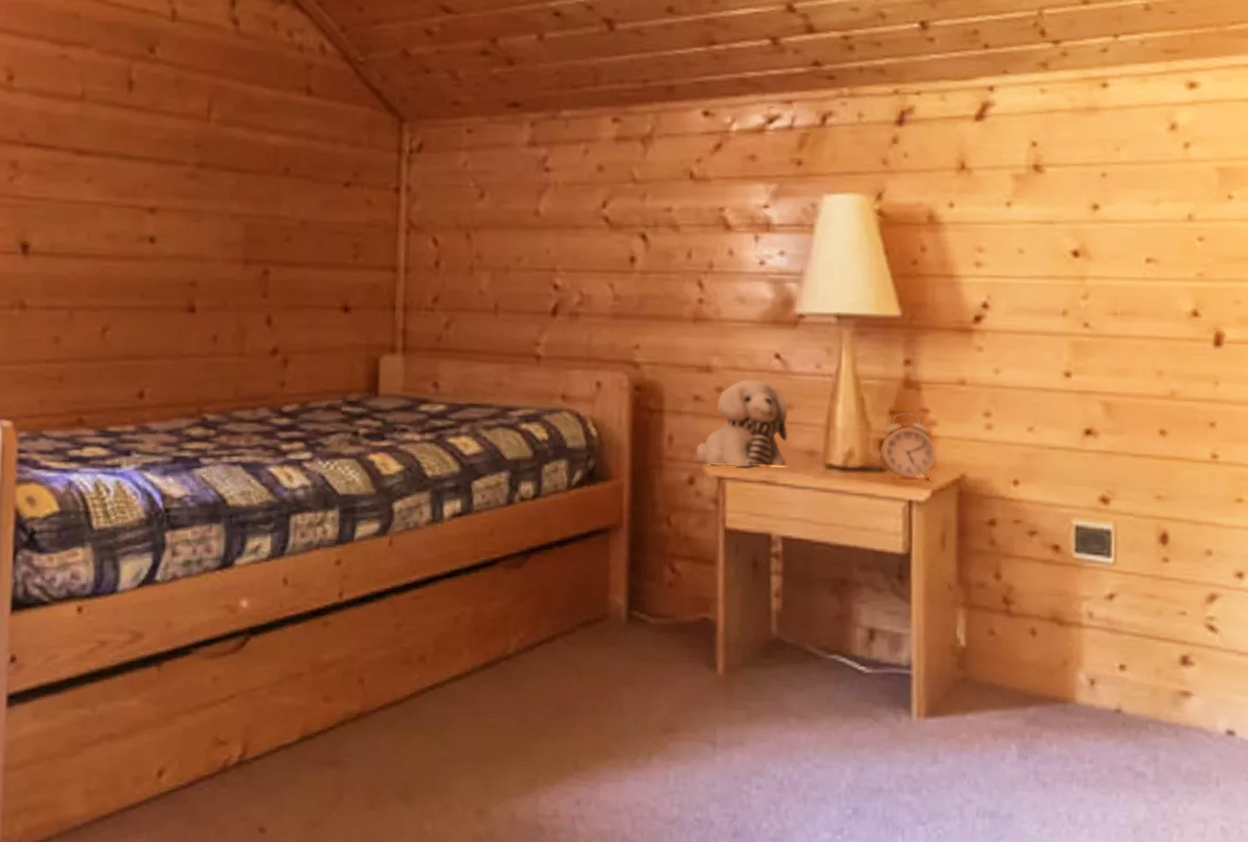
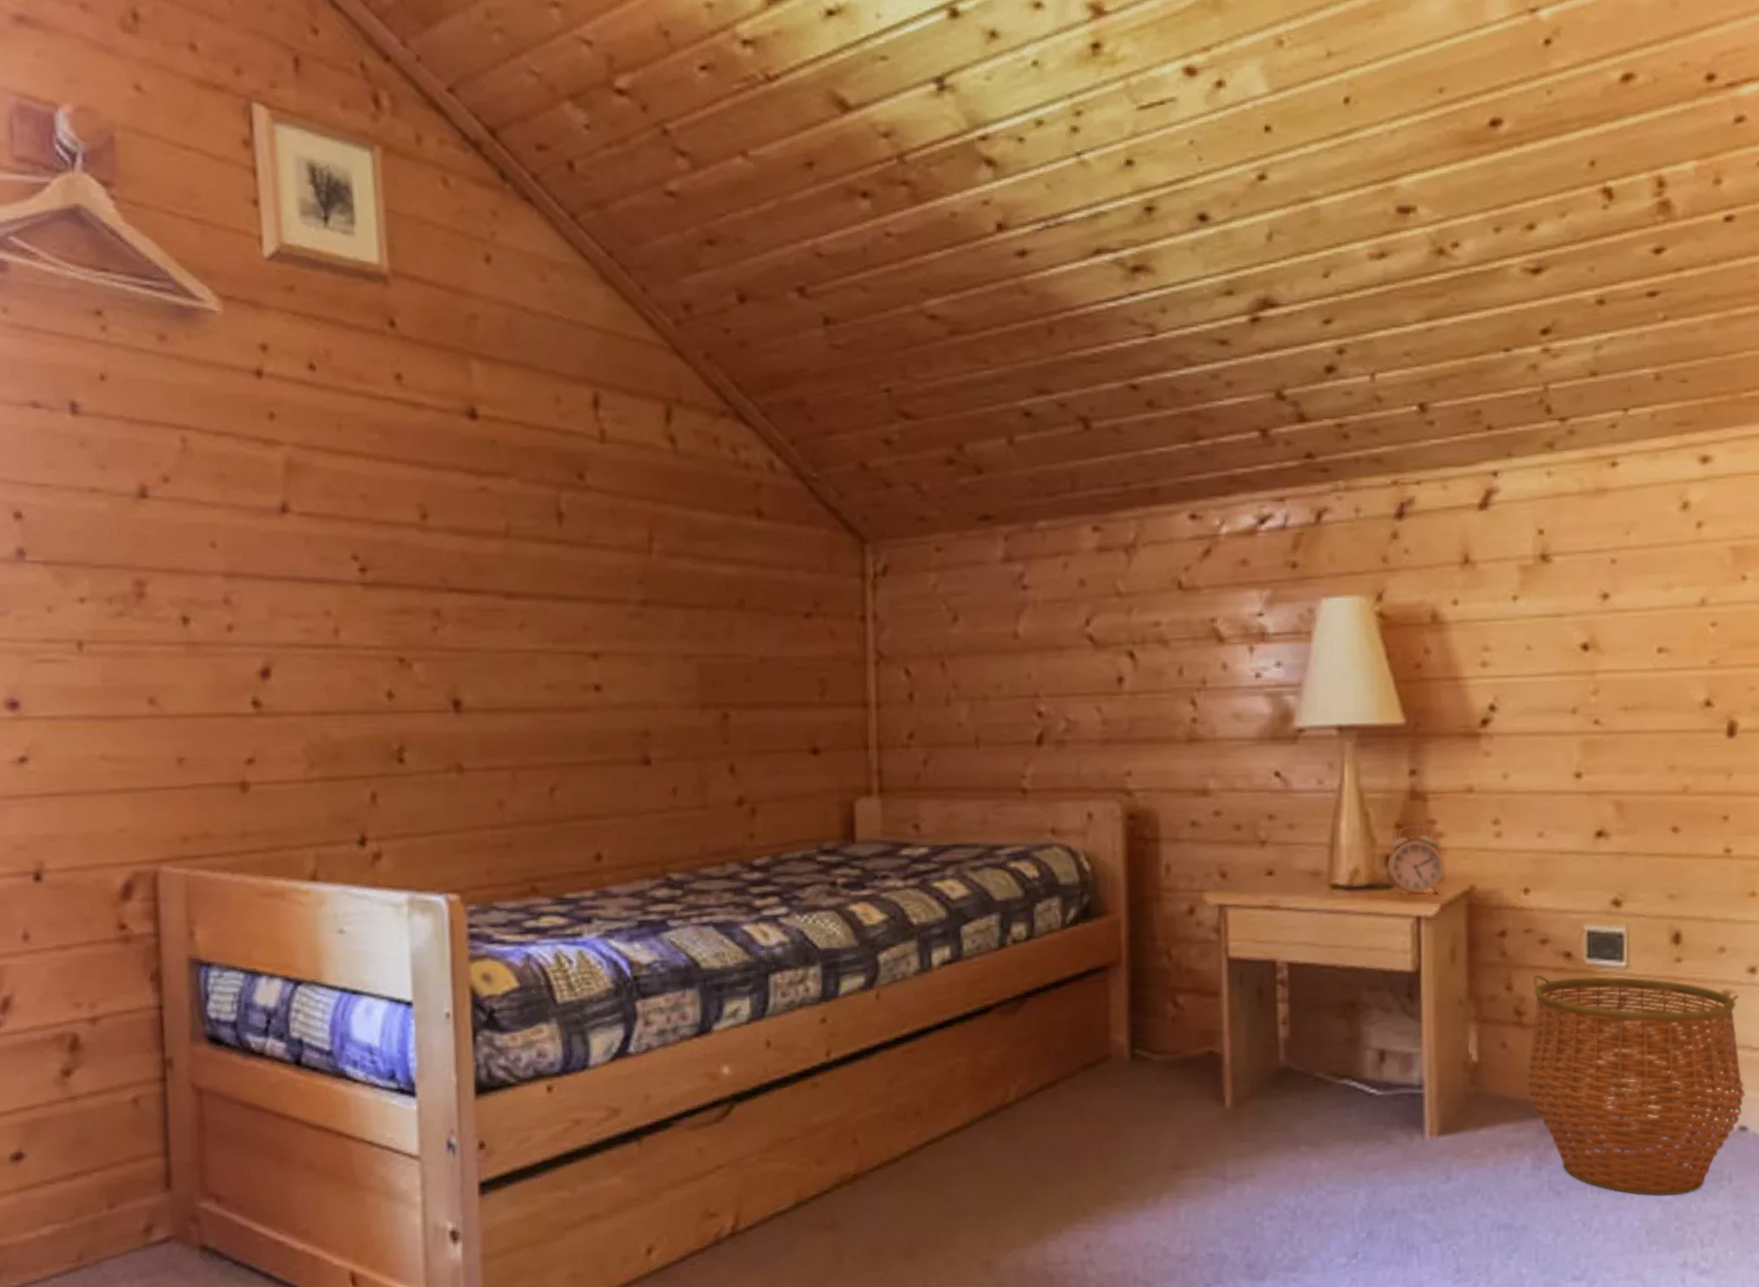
plush toy: present [696,379,789,467] -> none [1195,800,1291,893]
basket: none [1013,566,1232,795] -> present [1526,975,1745,1195]

